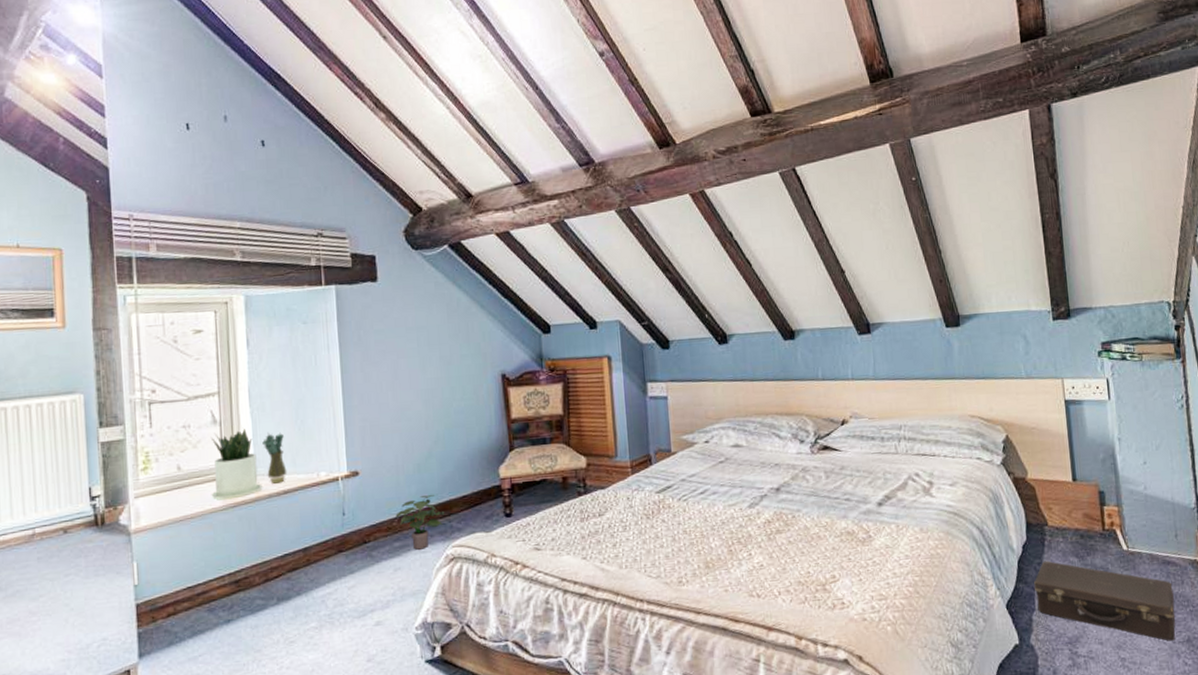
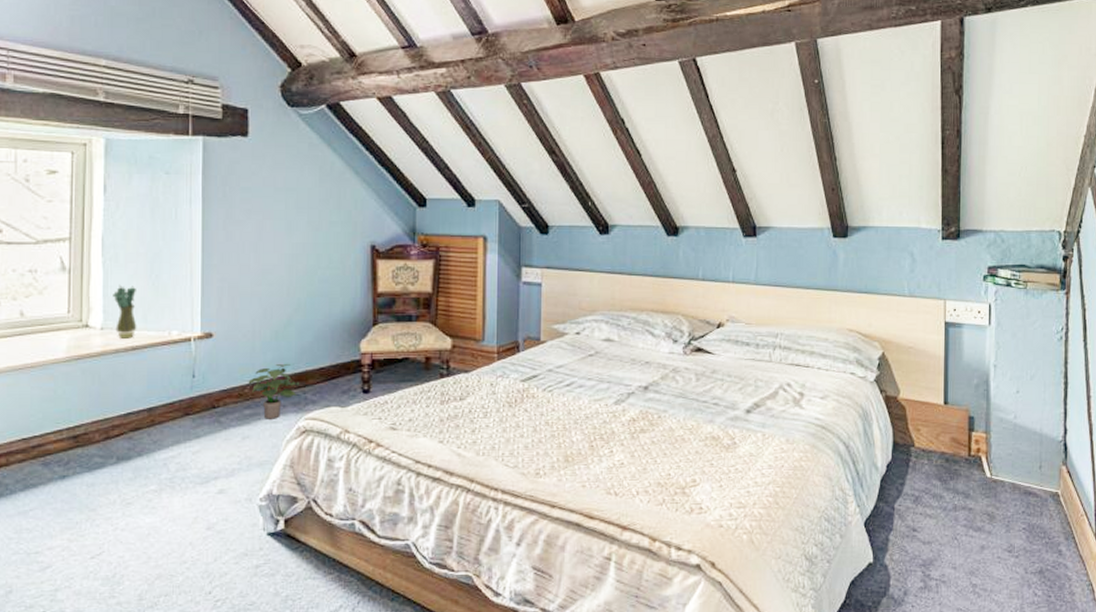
planter: present [210,428,262,500] -> none [54,278,110,351]
suitcase: present [1034,560,1176,641] -> none [894,482,1031,571]

